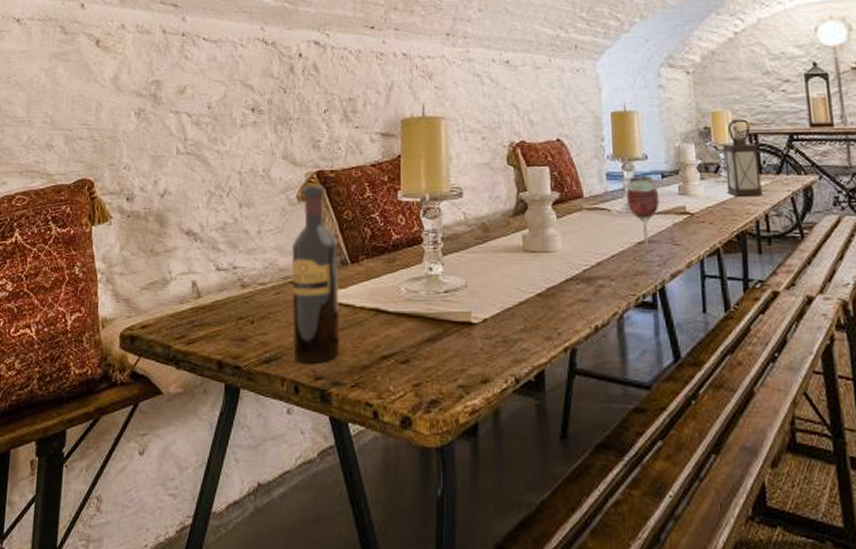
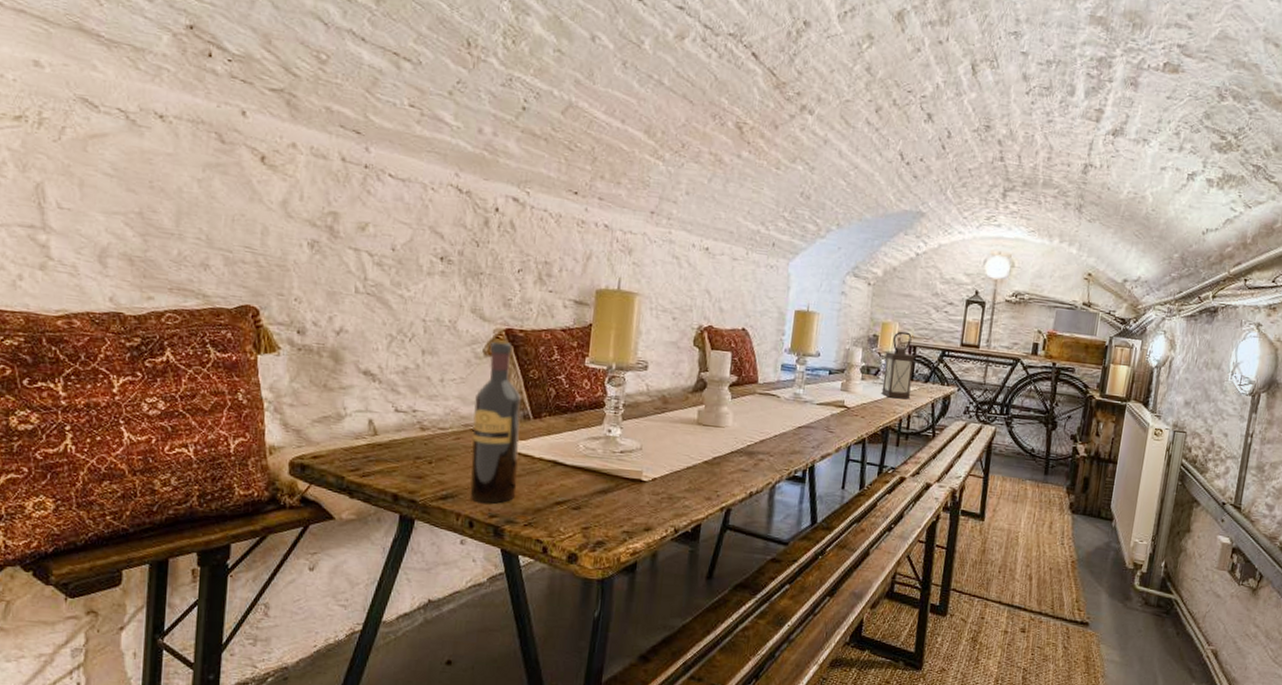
wineglass: present [626,176,662,263] -> none [793,370,824,446]

